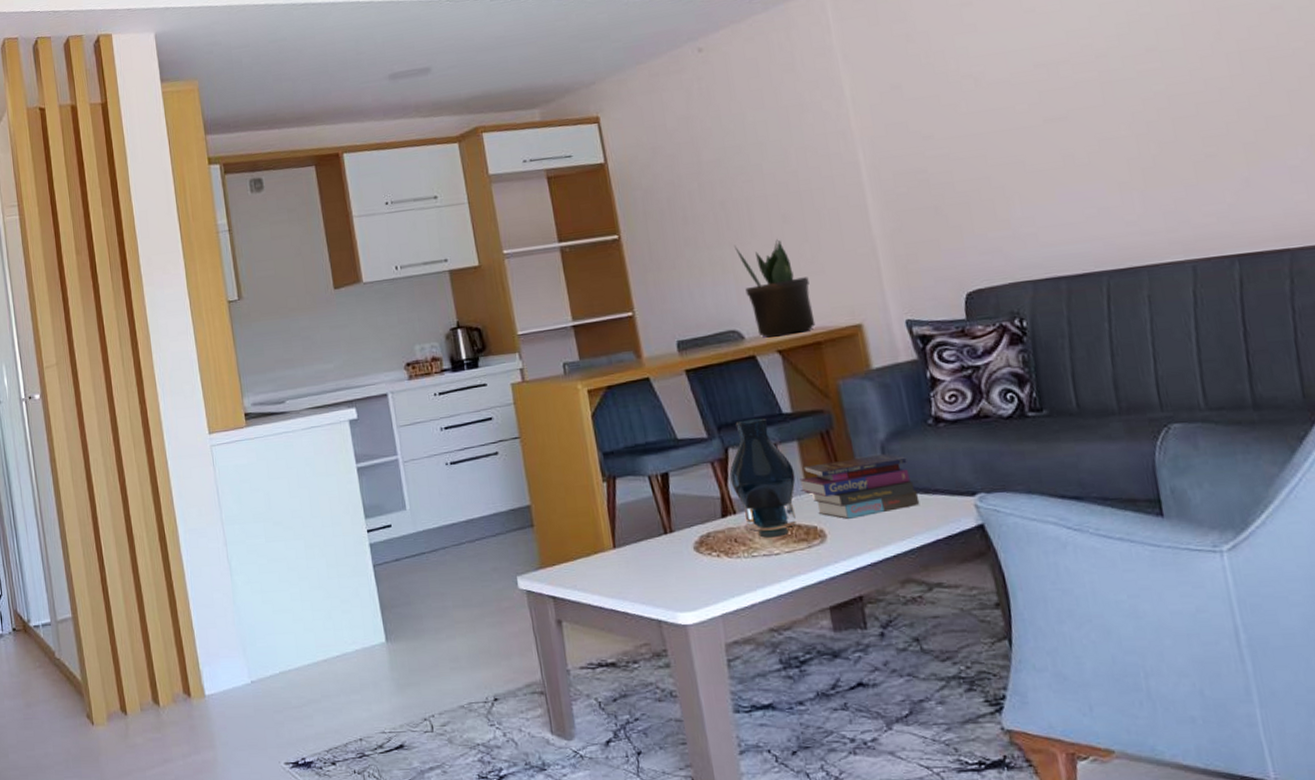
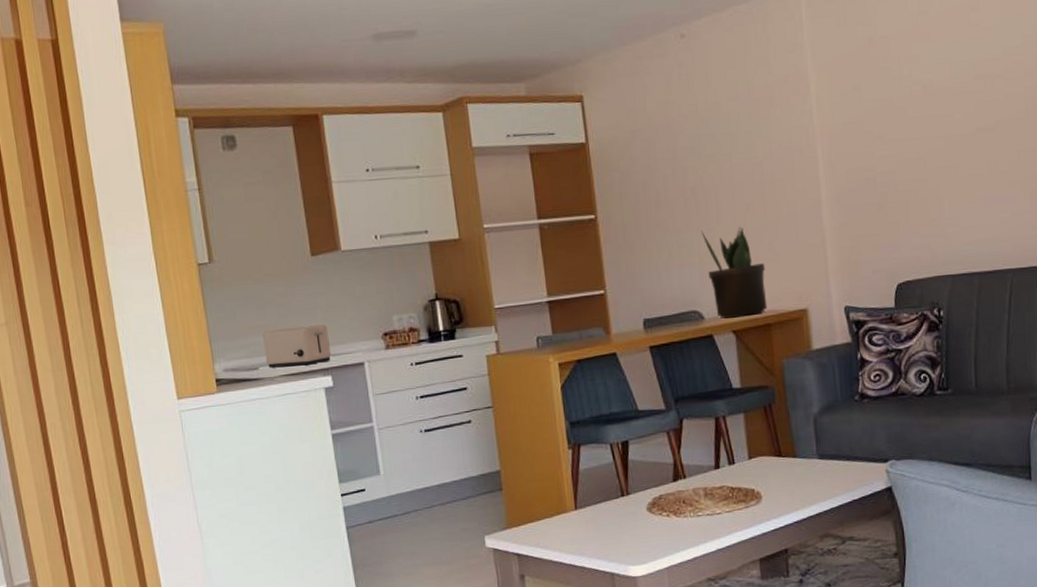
toaster: none [288,356,356,401] -> present [262,324,332,368]
vase: present [729,418,798,538] -> none [683,392,740,500]
books: present [800,453,920,519] -> none [743,425,842,483]

